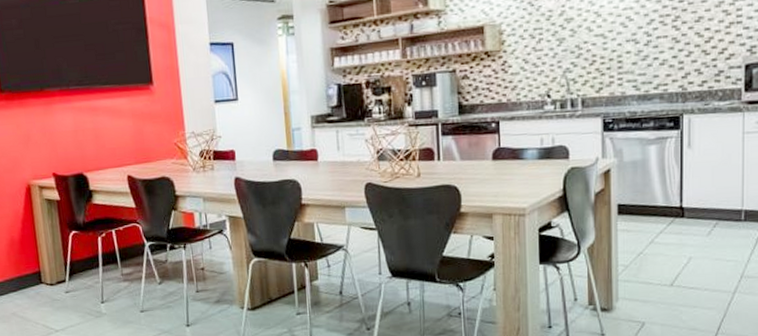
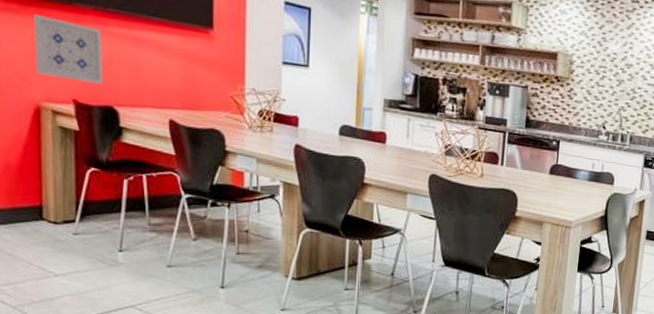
wall art: none [17,105,73,157] -> present [34,14,102,85]

